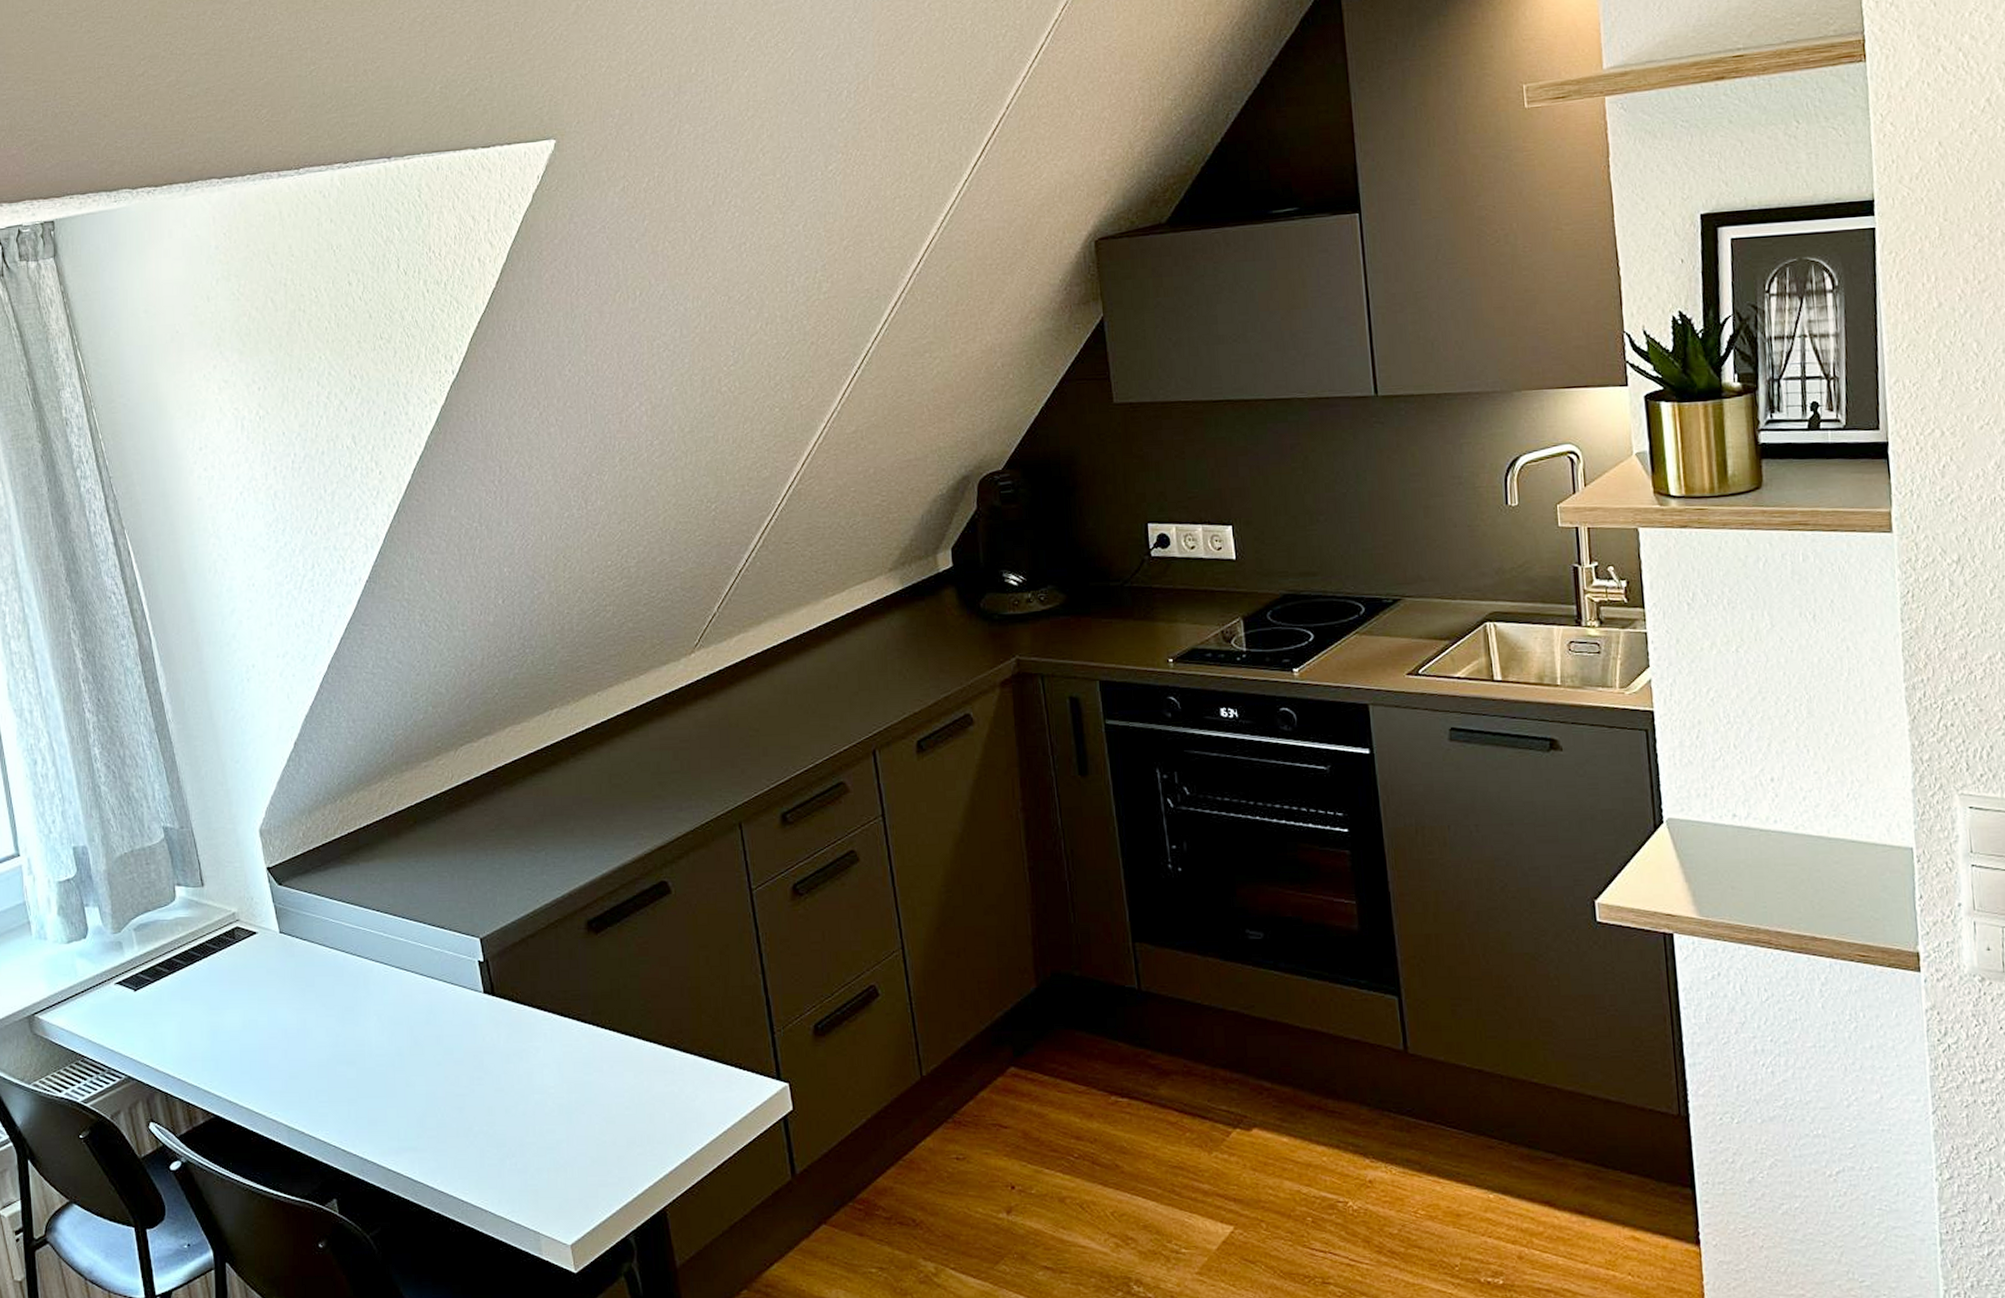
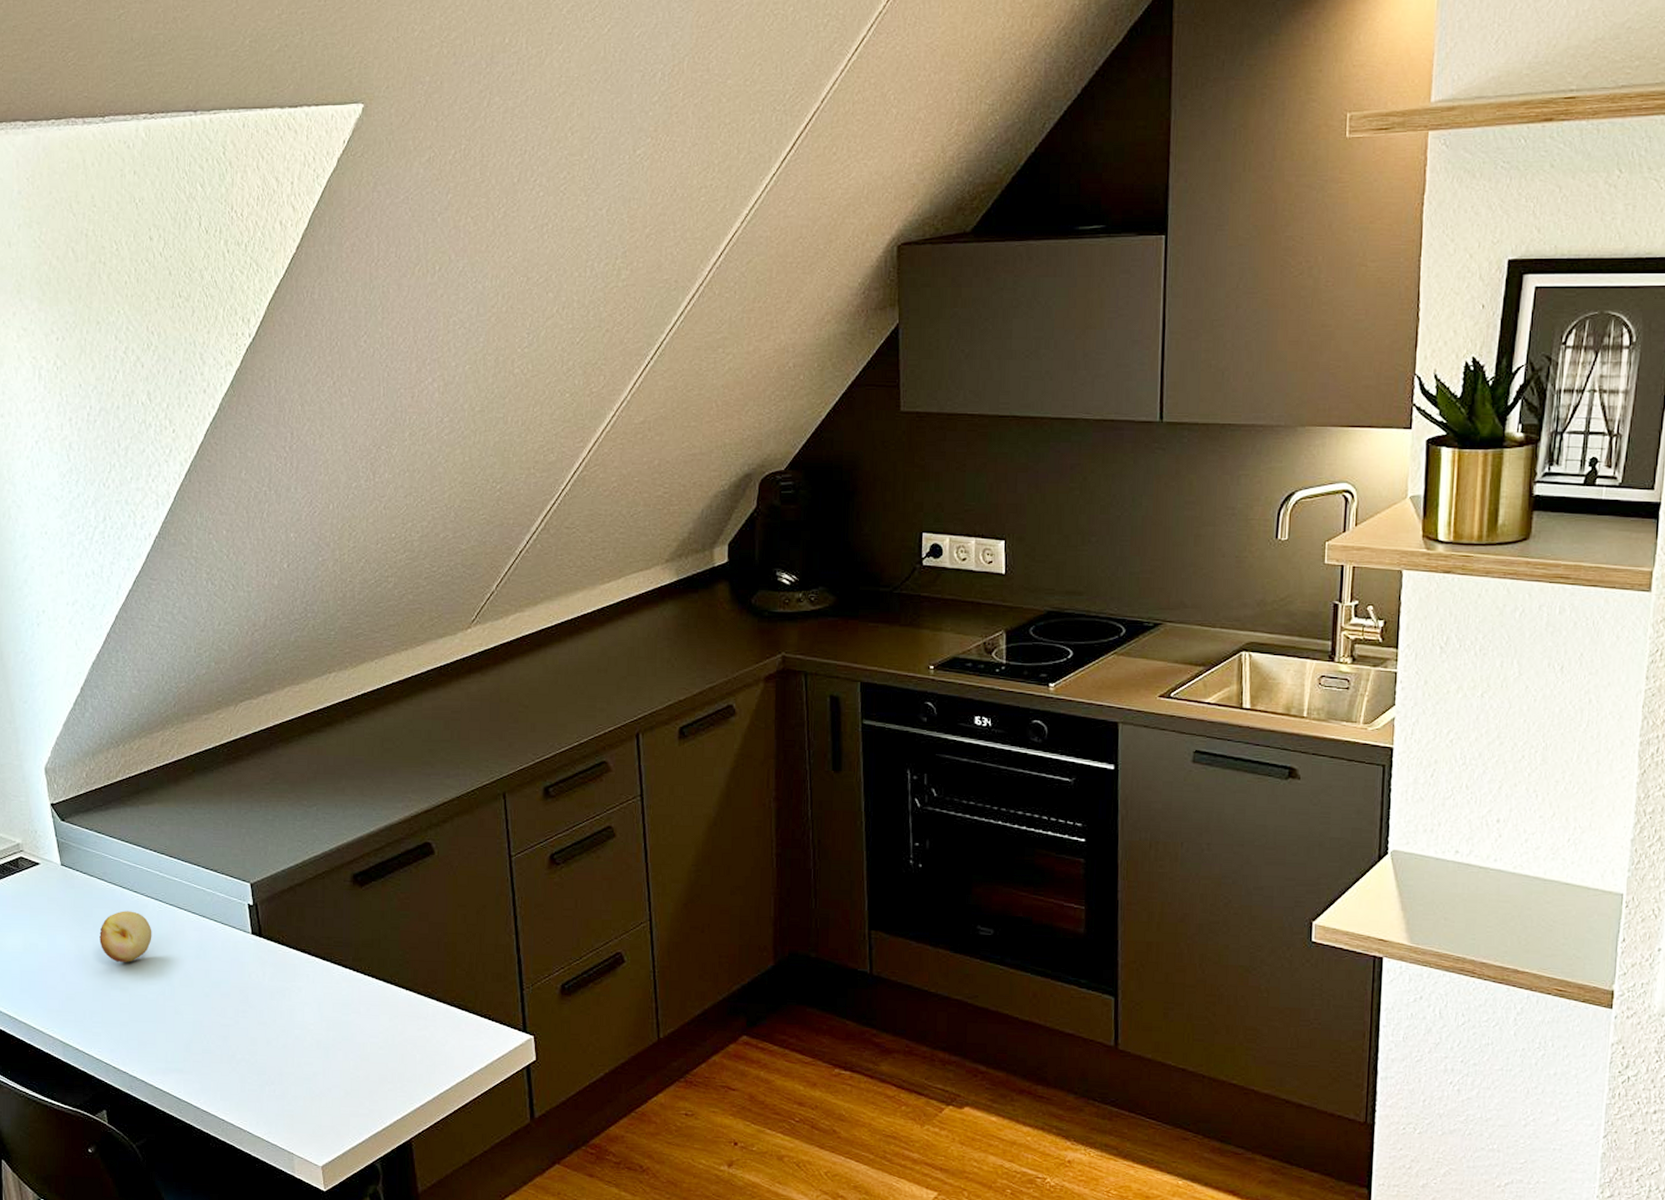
fruit: none [323,977,379,1034] -> present [99,911,152,962]

